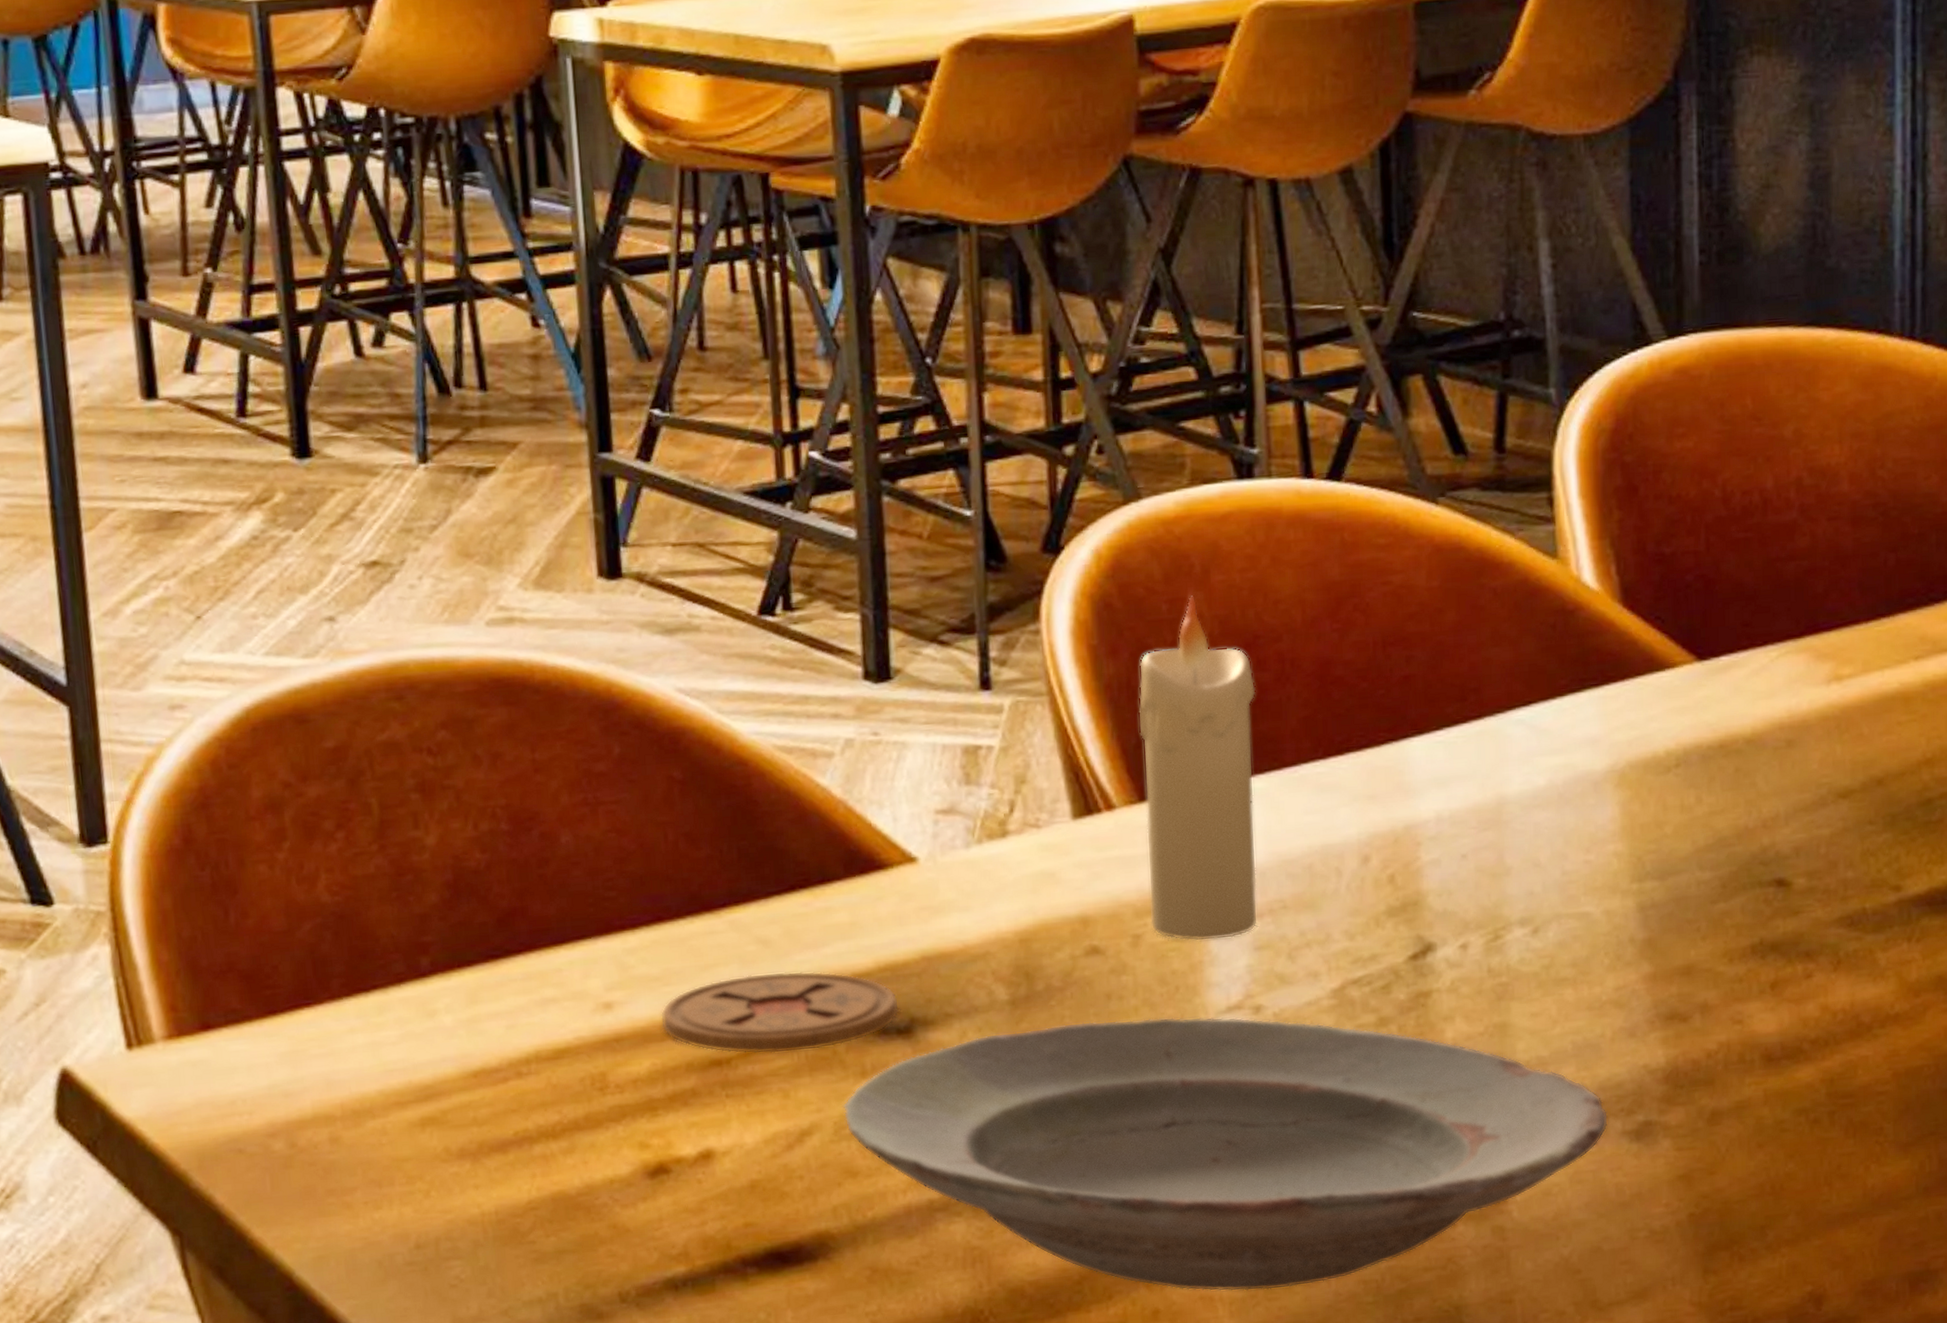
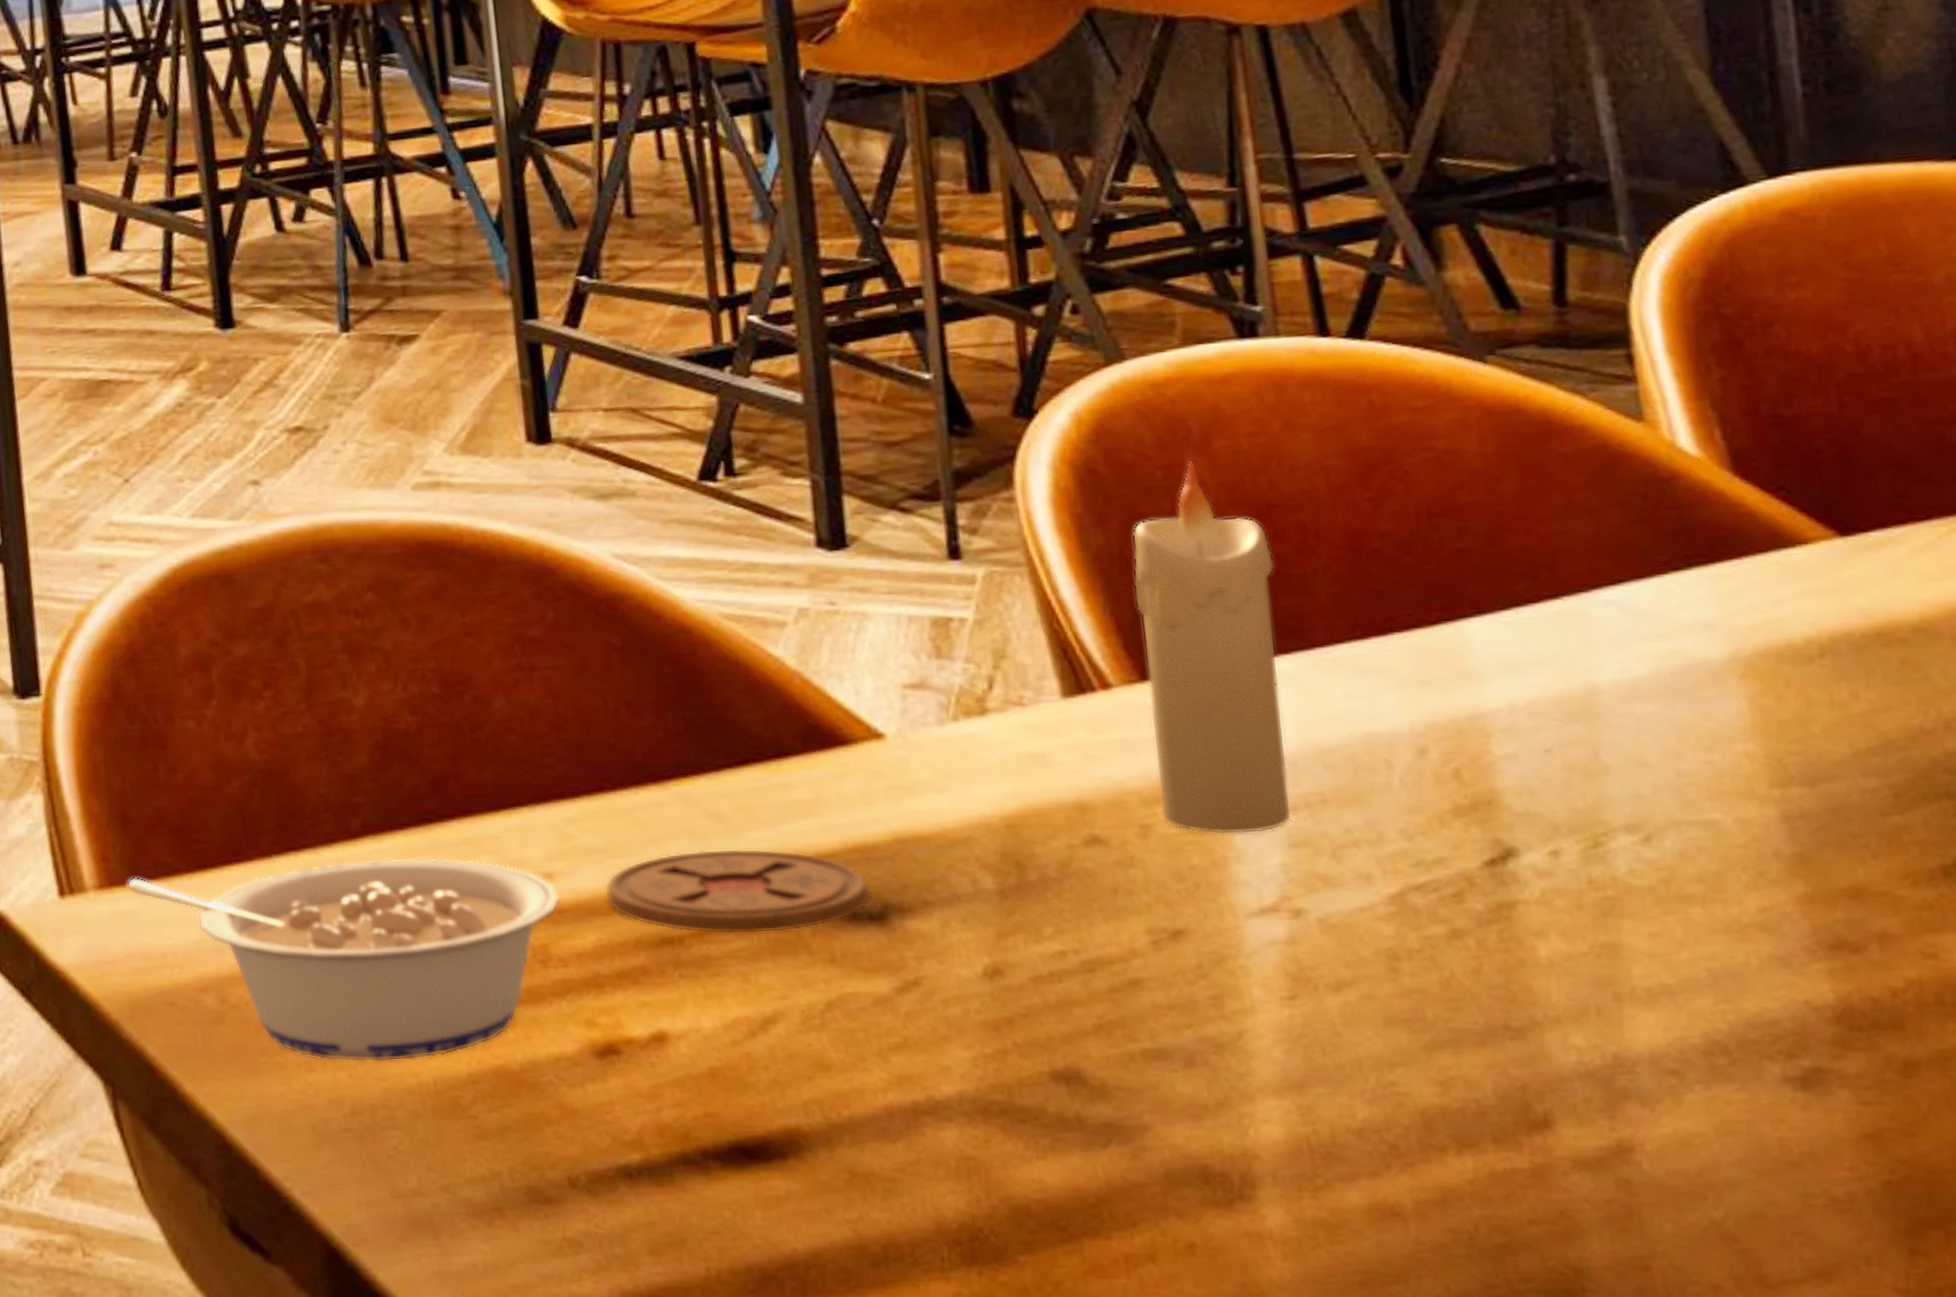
legume: none [196,993,619,1197] -> present [126,857,561,1063]
plate: present [842,1016,1609,1292] -> none [810,916,1763,1231]

